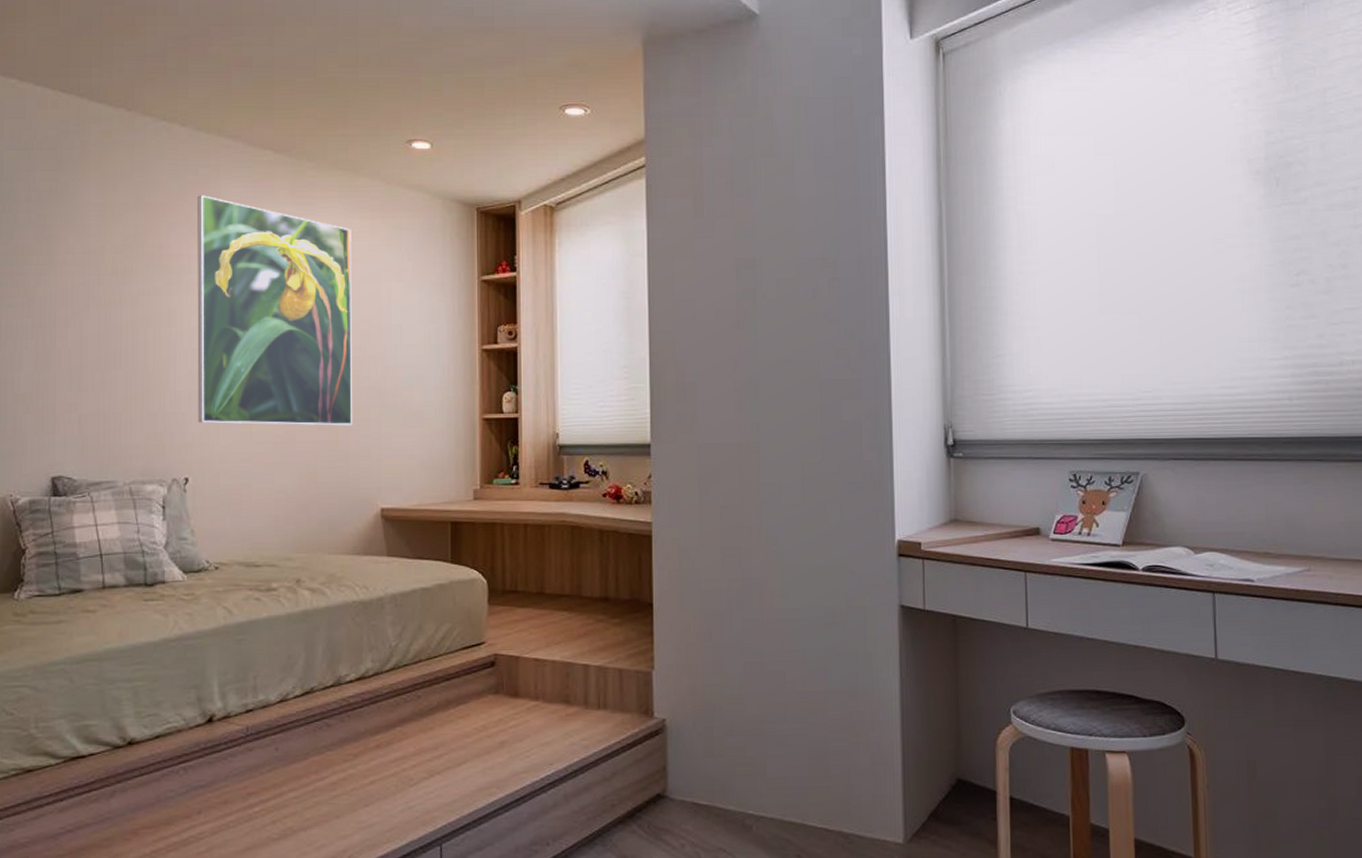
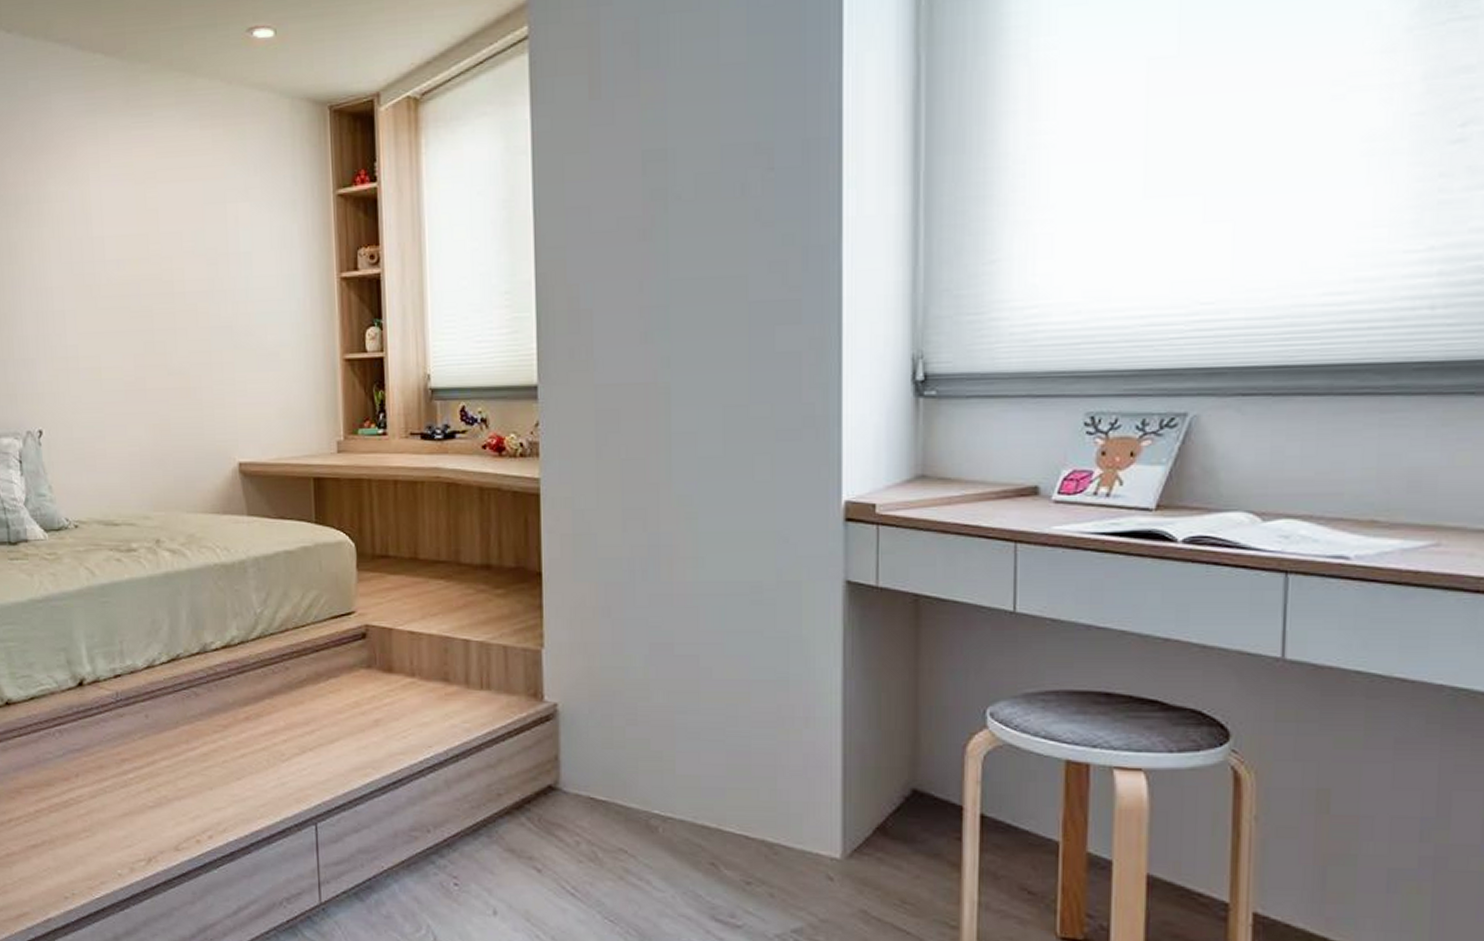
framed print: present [197,195,353,426] -> none [29,112,205,371]

